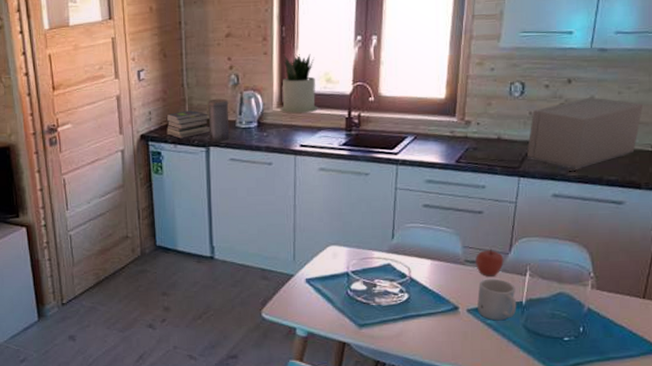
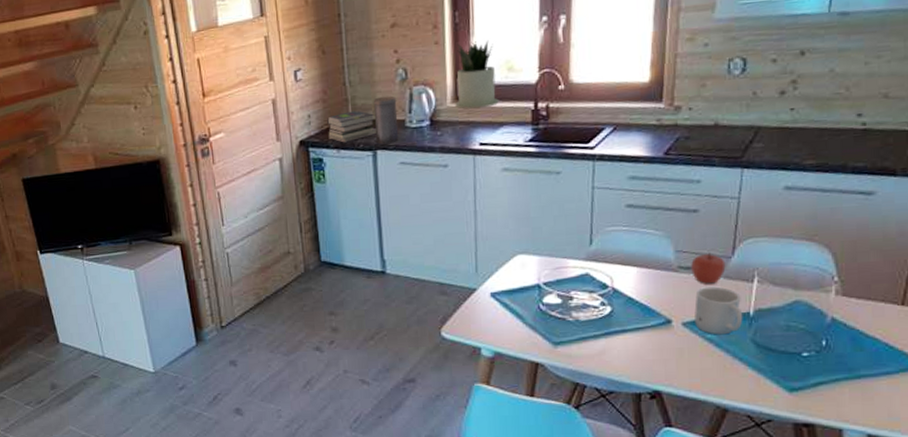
microwave: present [527,97,642,172] -> none [752,70,896,160]

